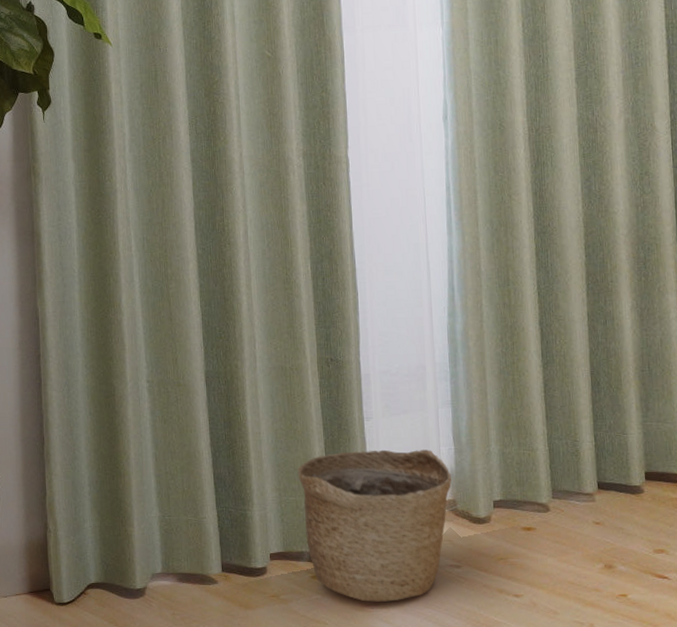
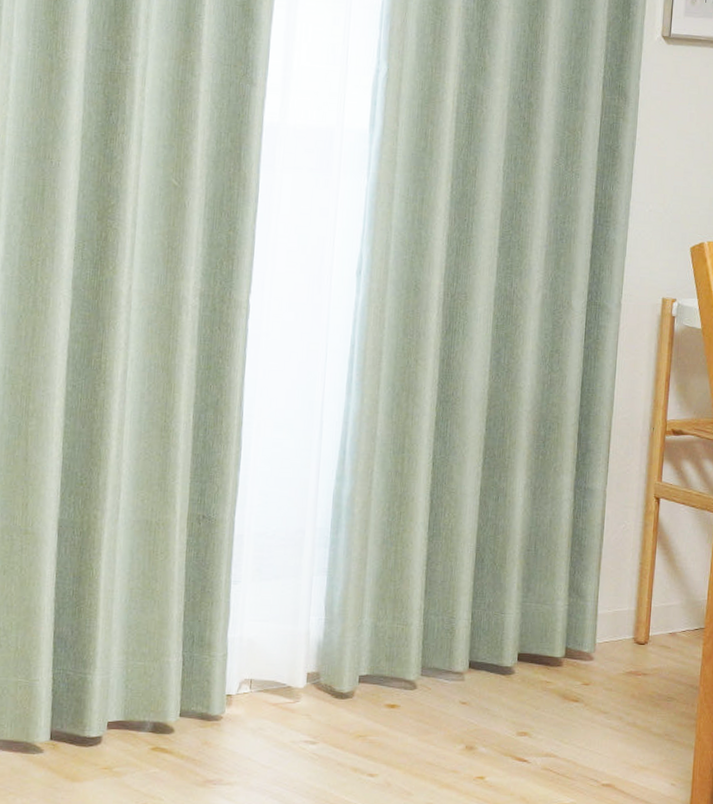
basket: present [297,449,452,602] -> none [150,616,318,778]

